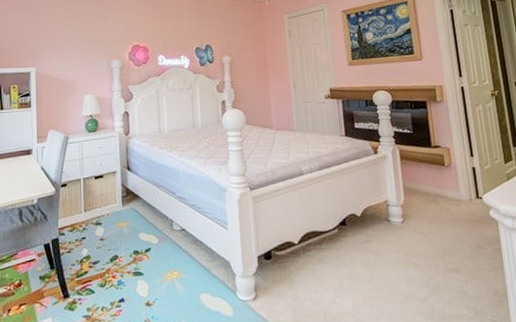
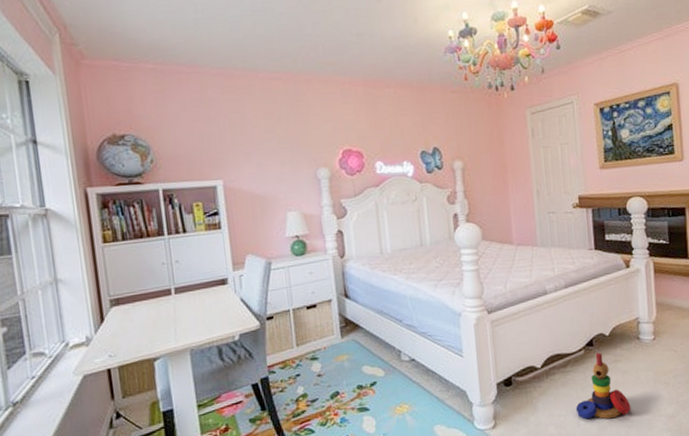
stacking toy: none [331,232,384,298] -> present [575,352,631,420]

